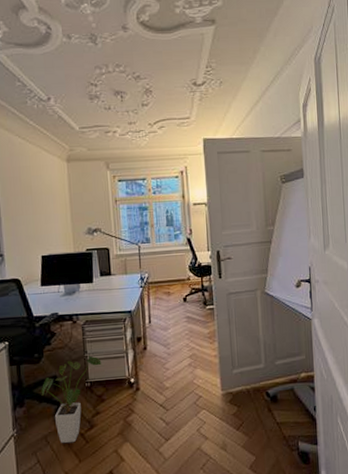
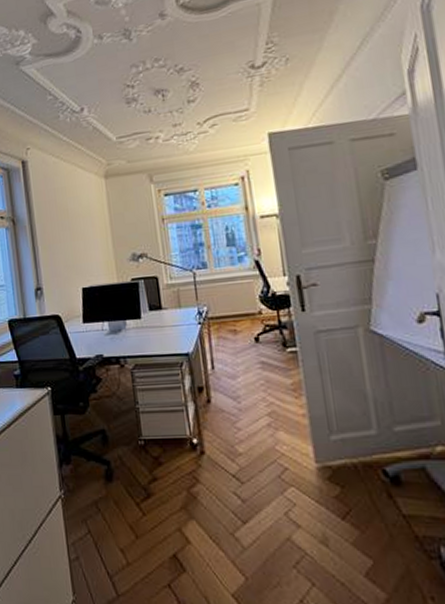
house plant: present [41,355,102,443] -> none [88,407,157,514]

